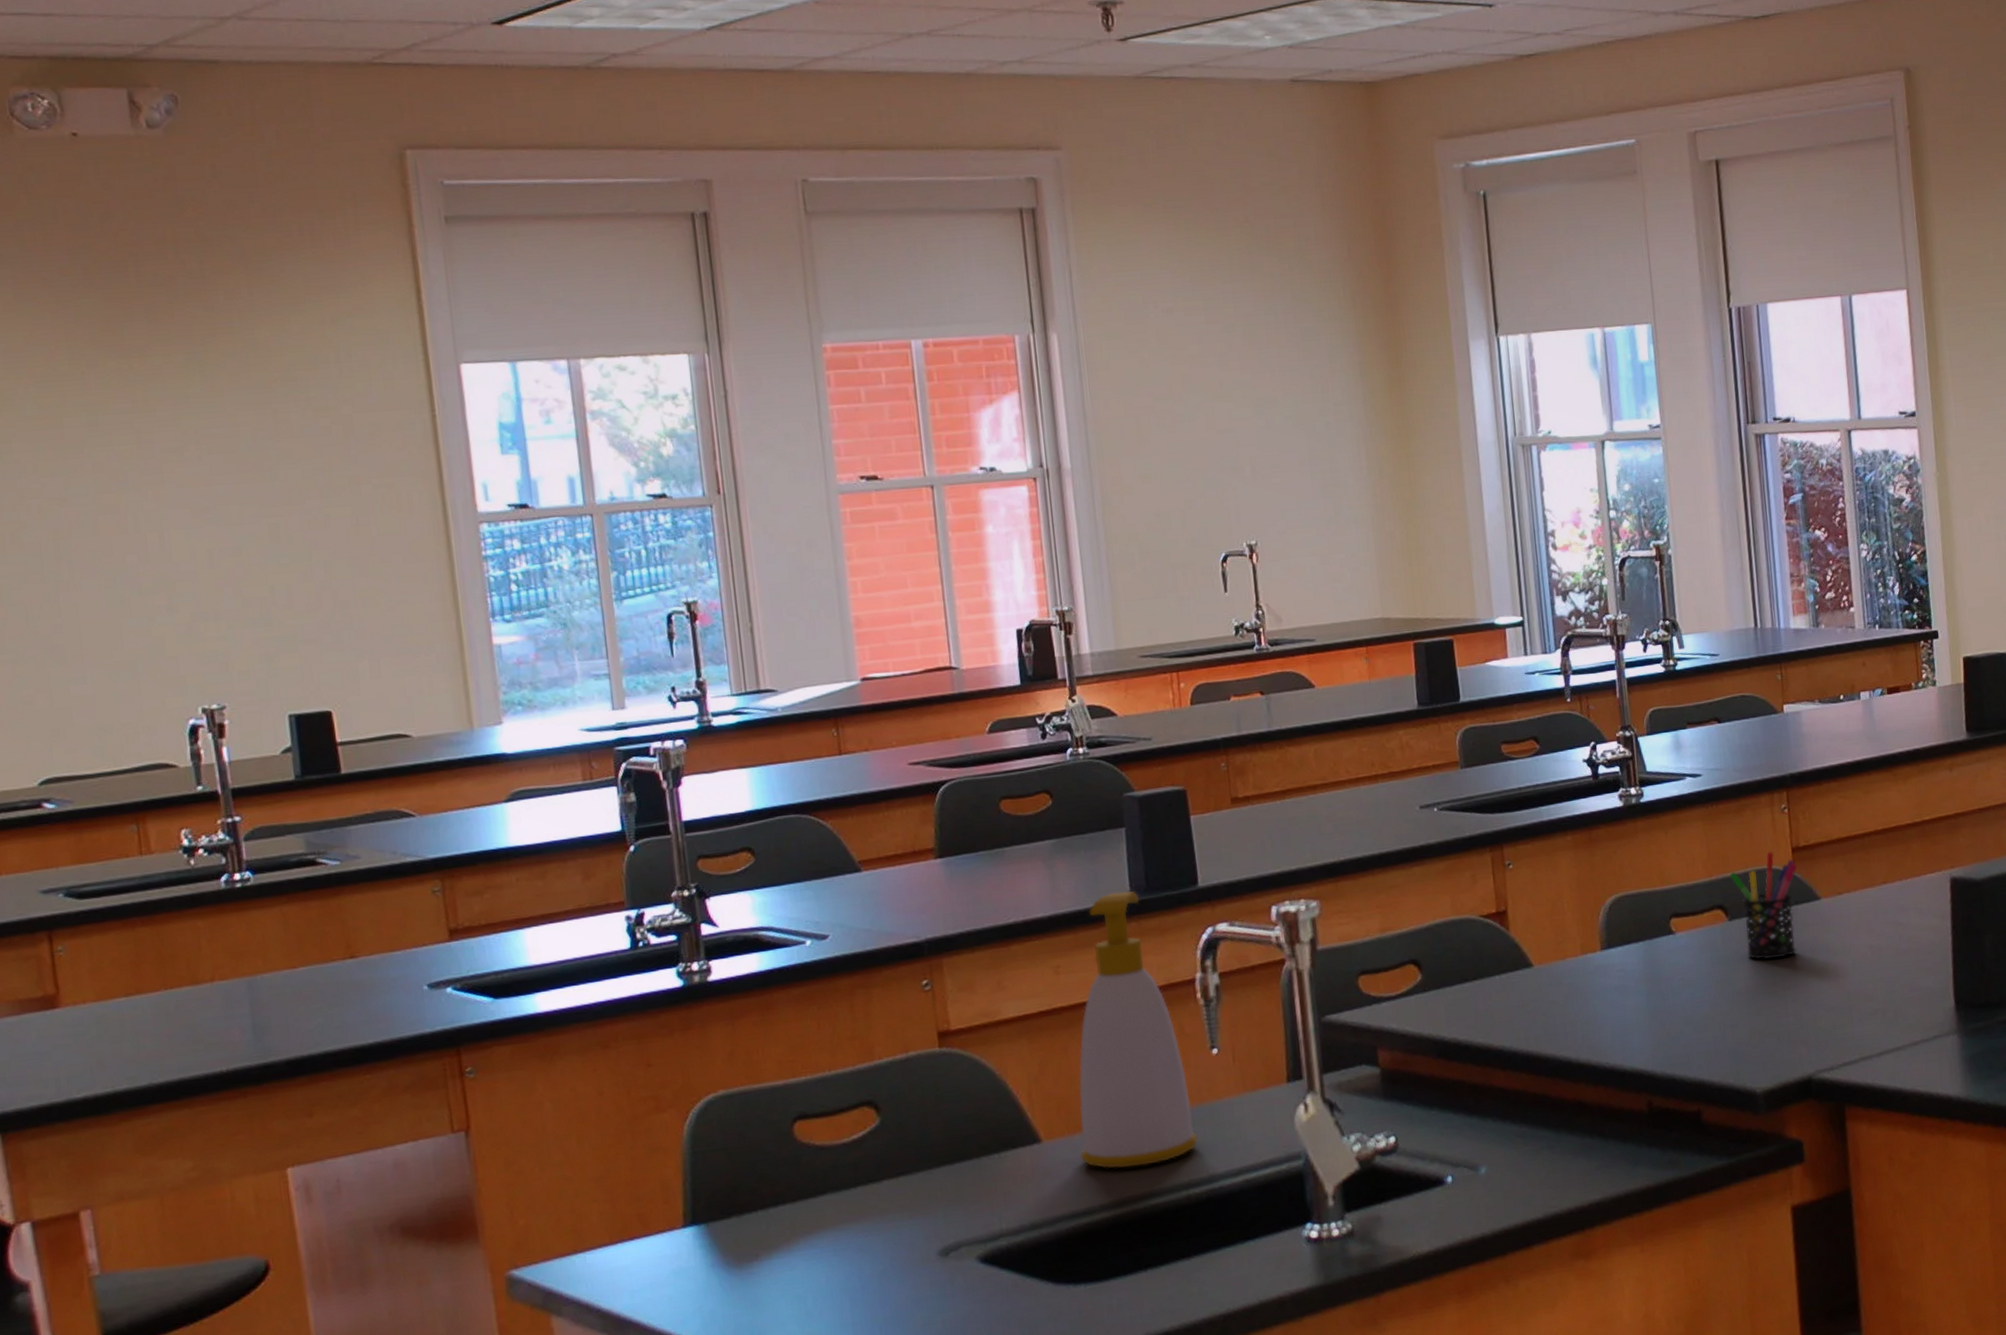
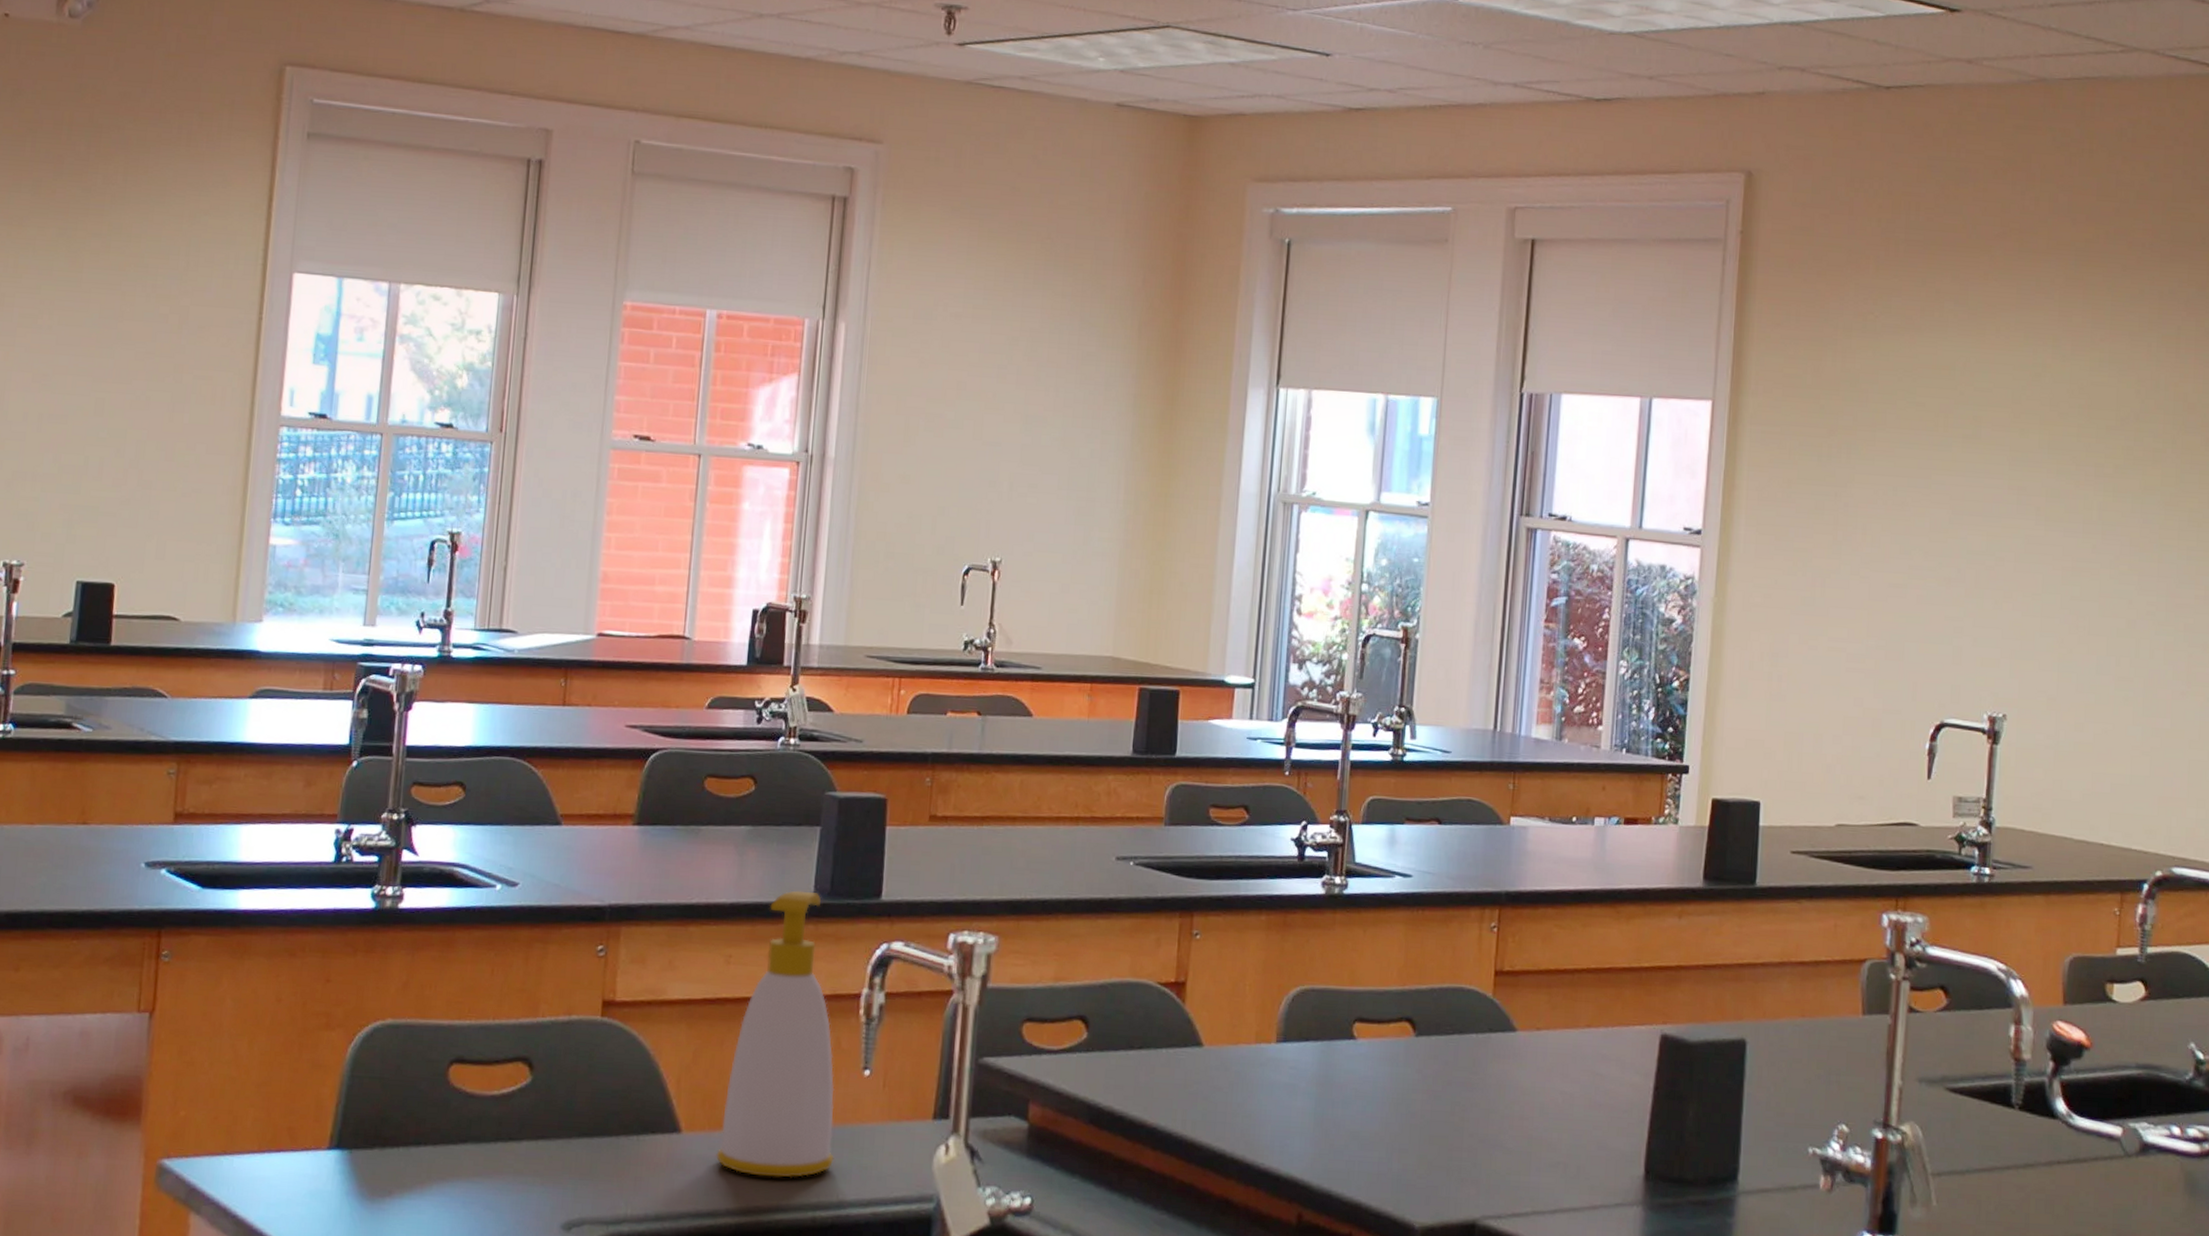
pen holder: present [1730,851,1798,960] -> none [1424,970,1498,1086]

